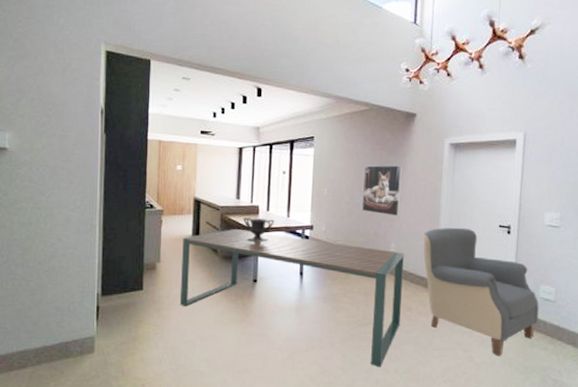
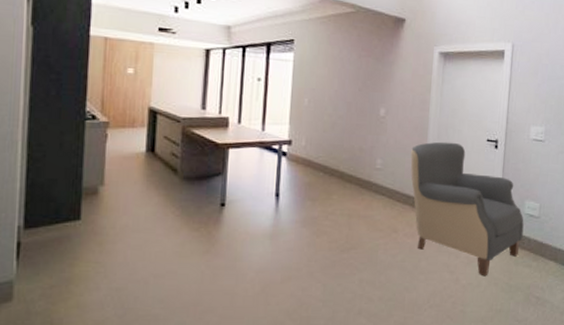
dining table: present [180,228,404,368] -> none [129,143,391,297]
decorative urn: present [243,218,275,243] -> none [210,131,248,160]
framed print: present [361,165,402,217] -> none [346,73,390,131]

